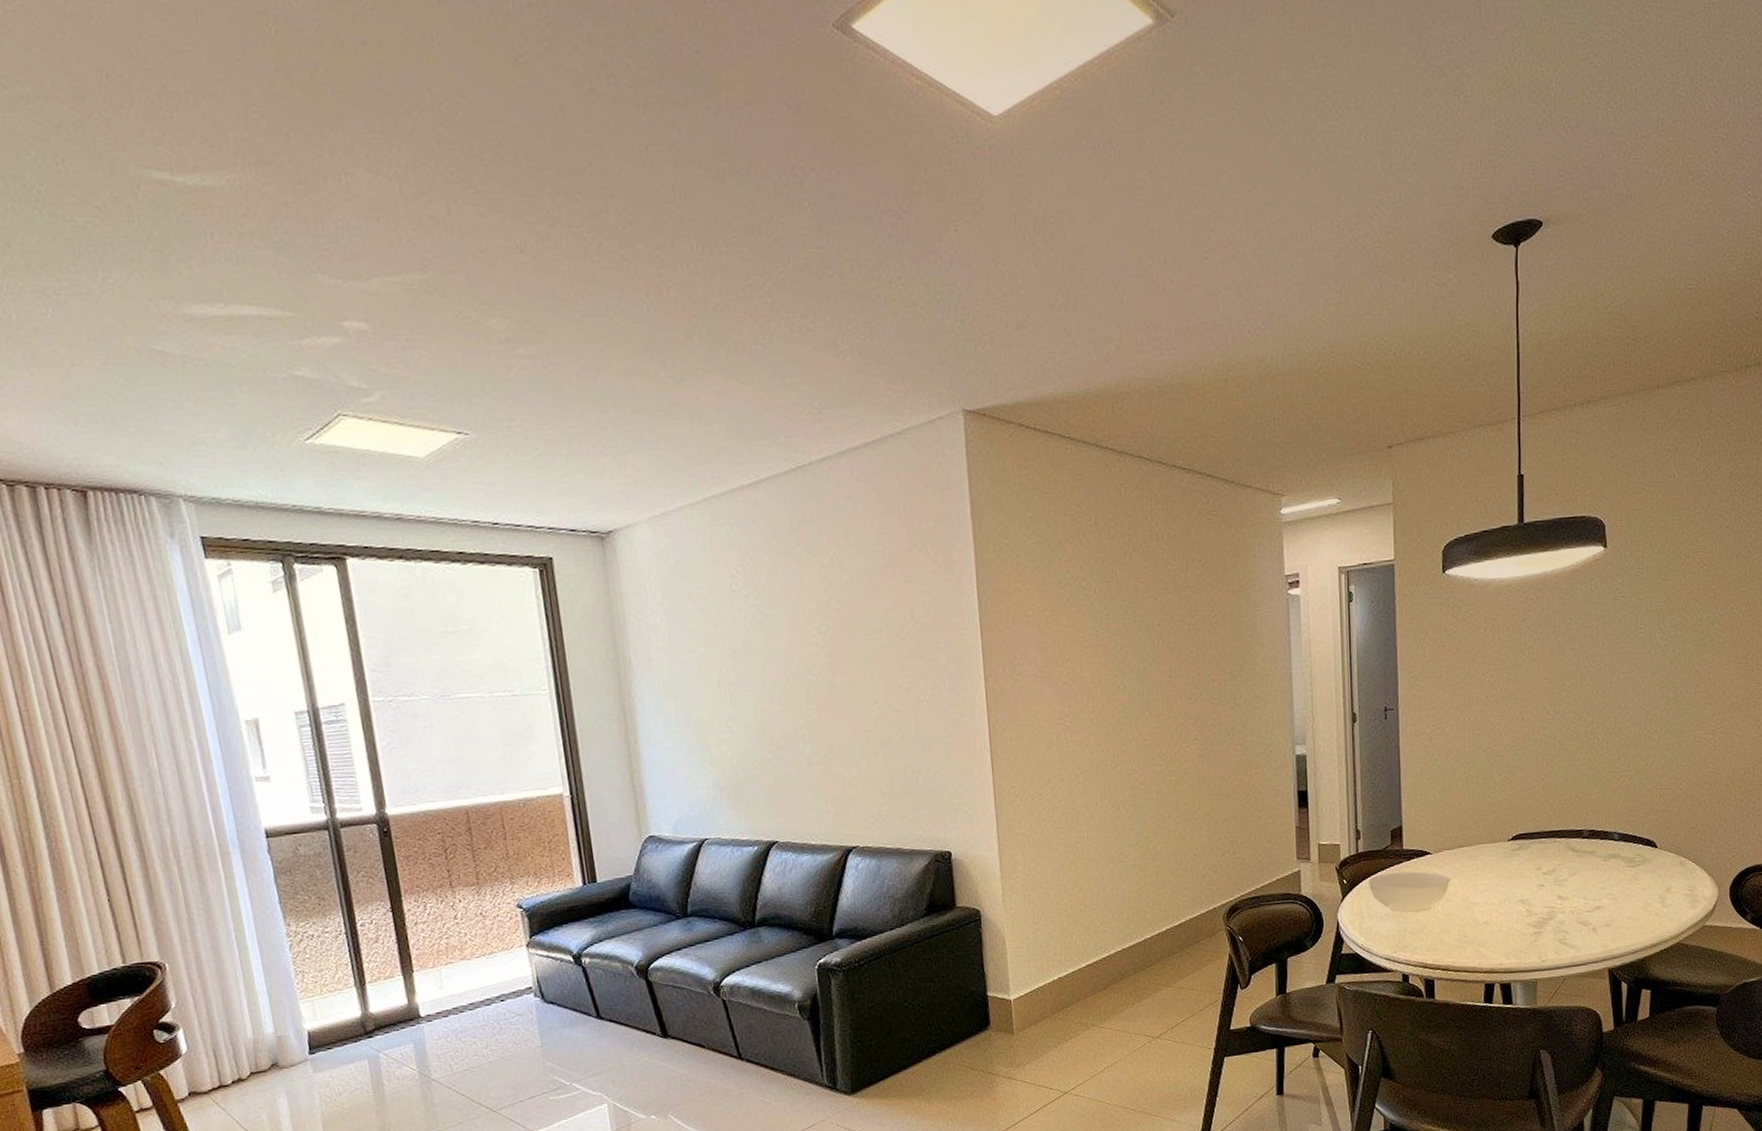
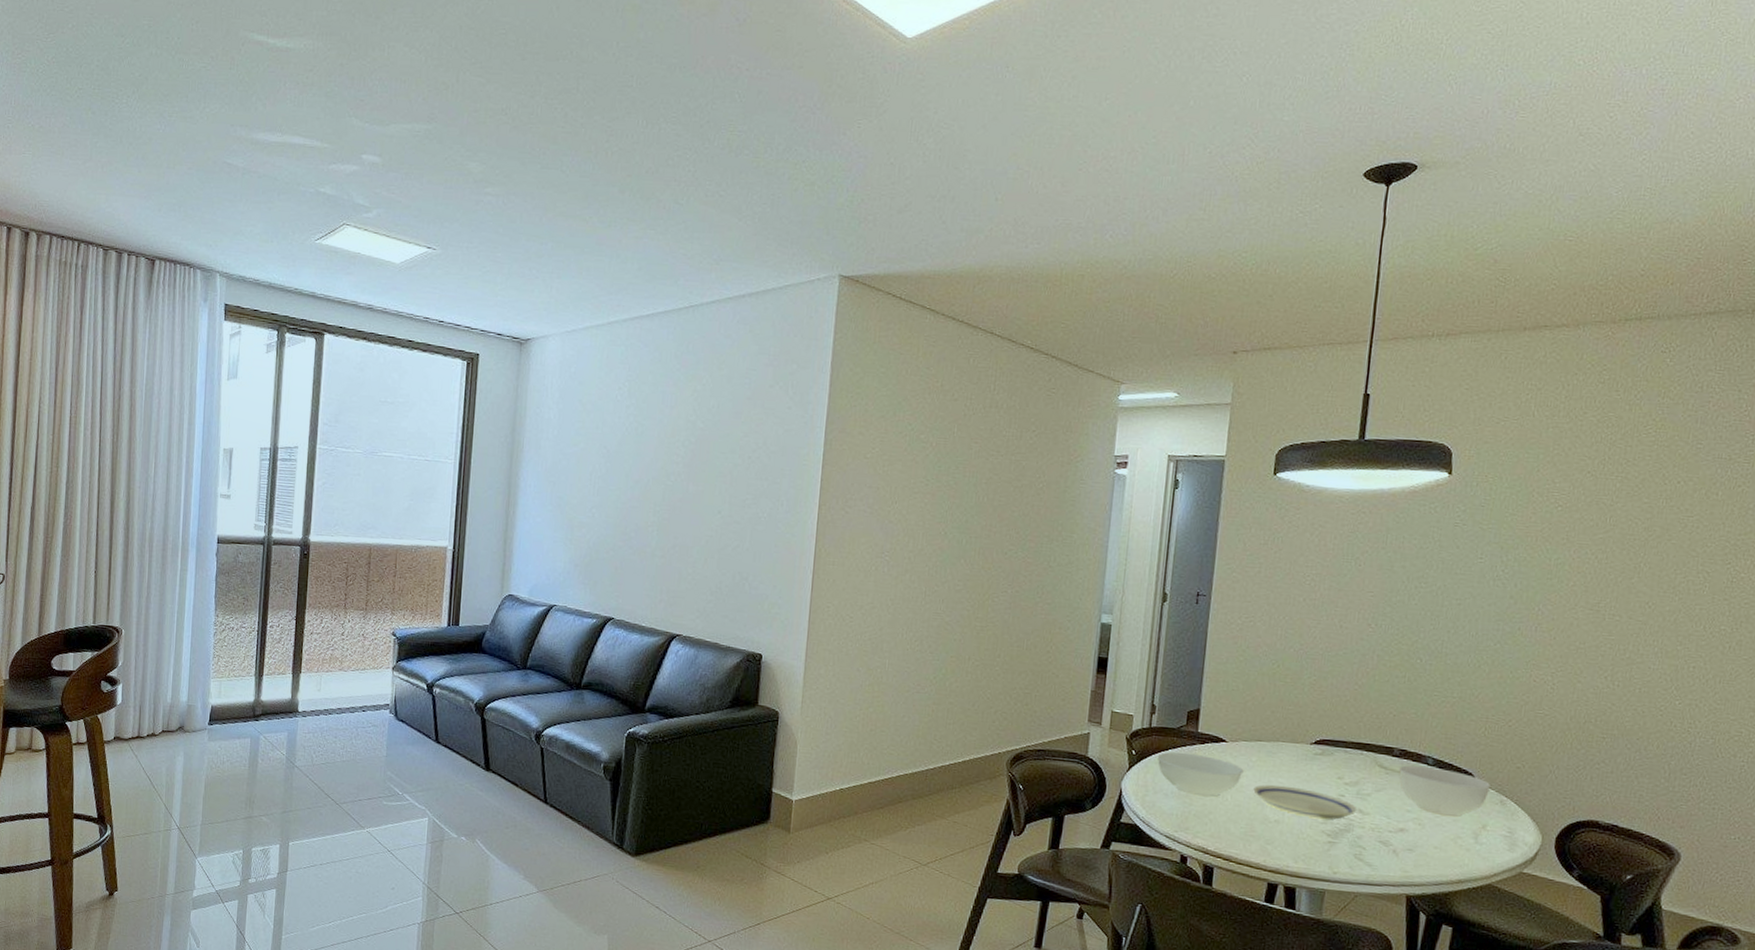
plate: none [1461,886,1557,913] -> present [1253,784,1357,820]
bowl: none [1590,841,1670,887] -> present [1399,765,1490,817]

